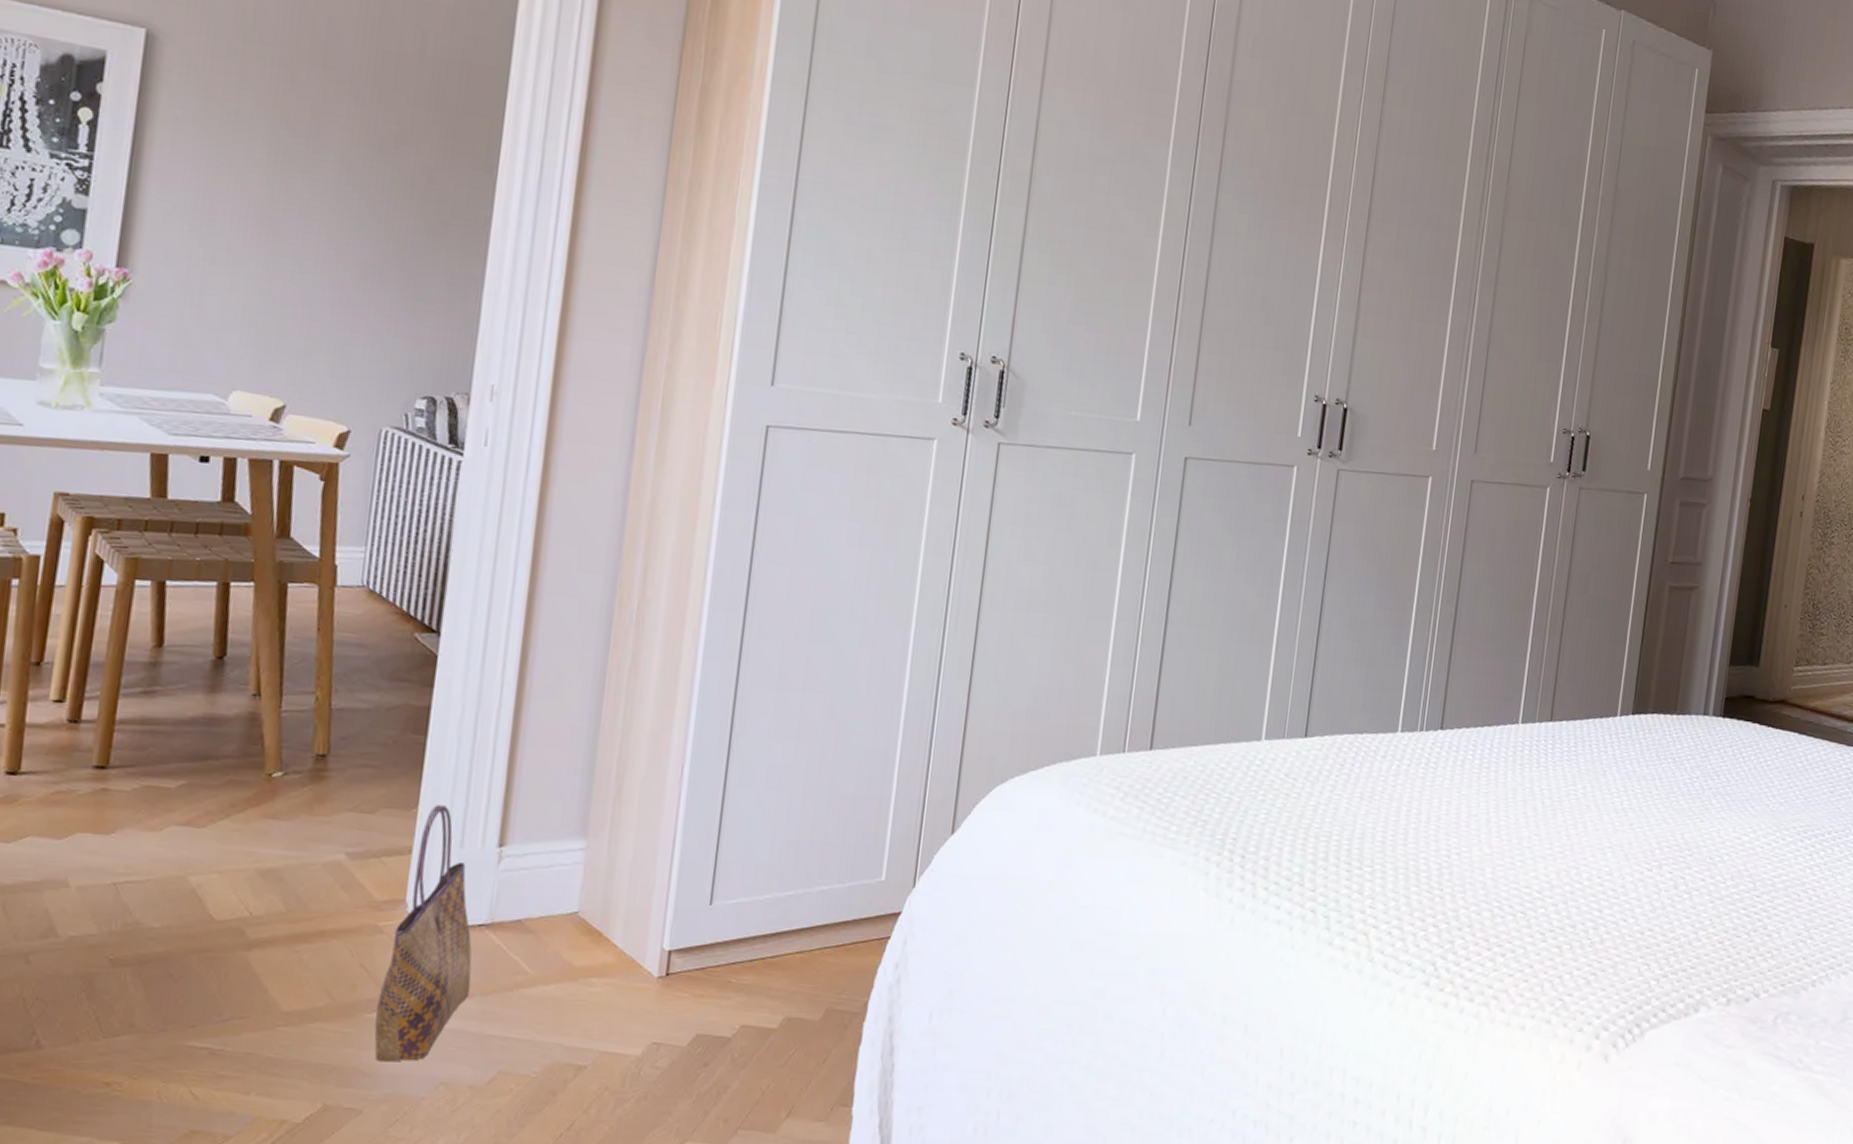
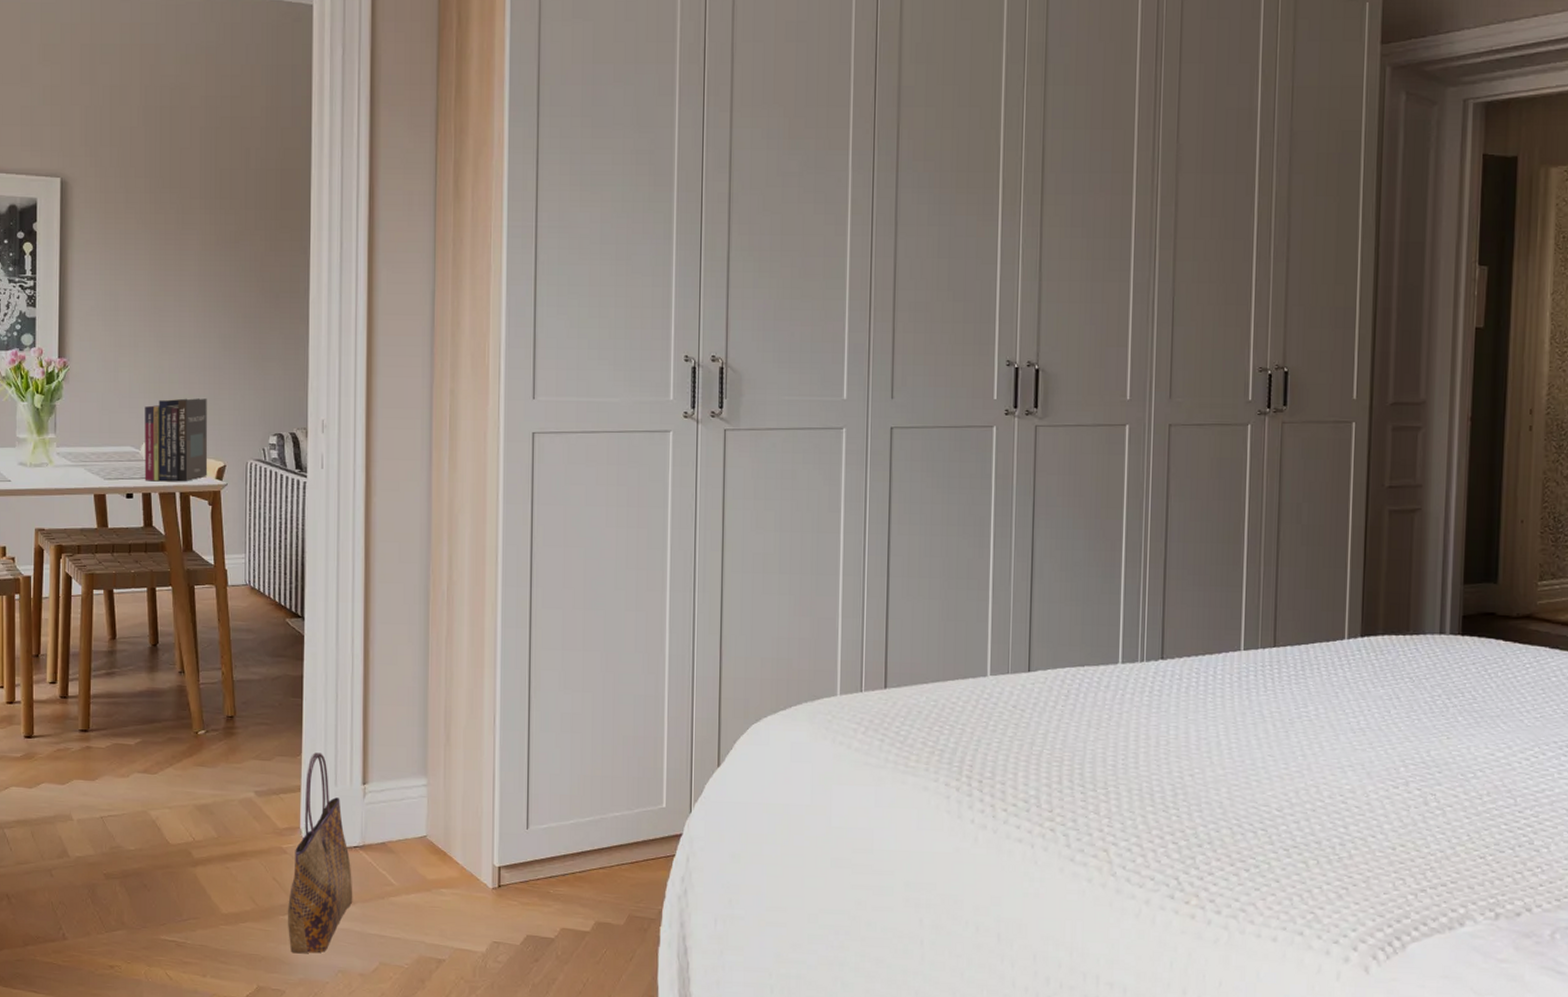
books: none [229,337,333,447] -> present [144,398,208,482]

